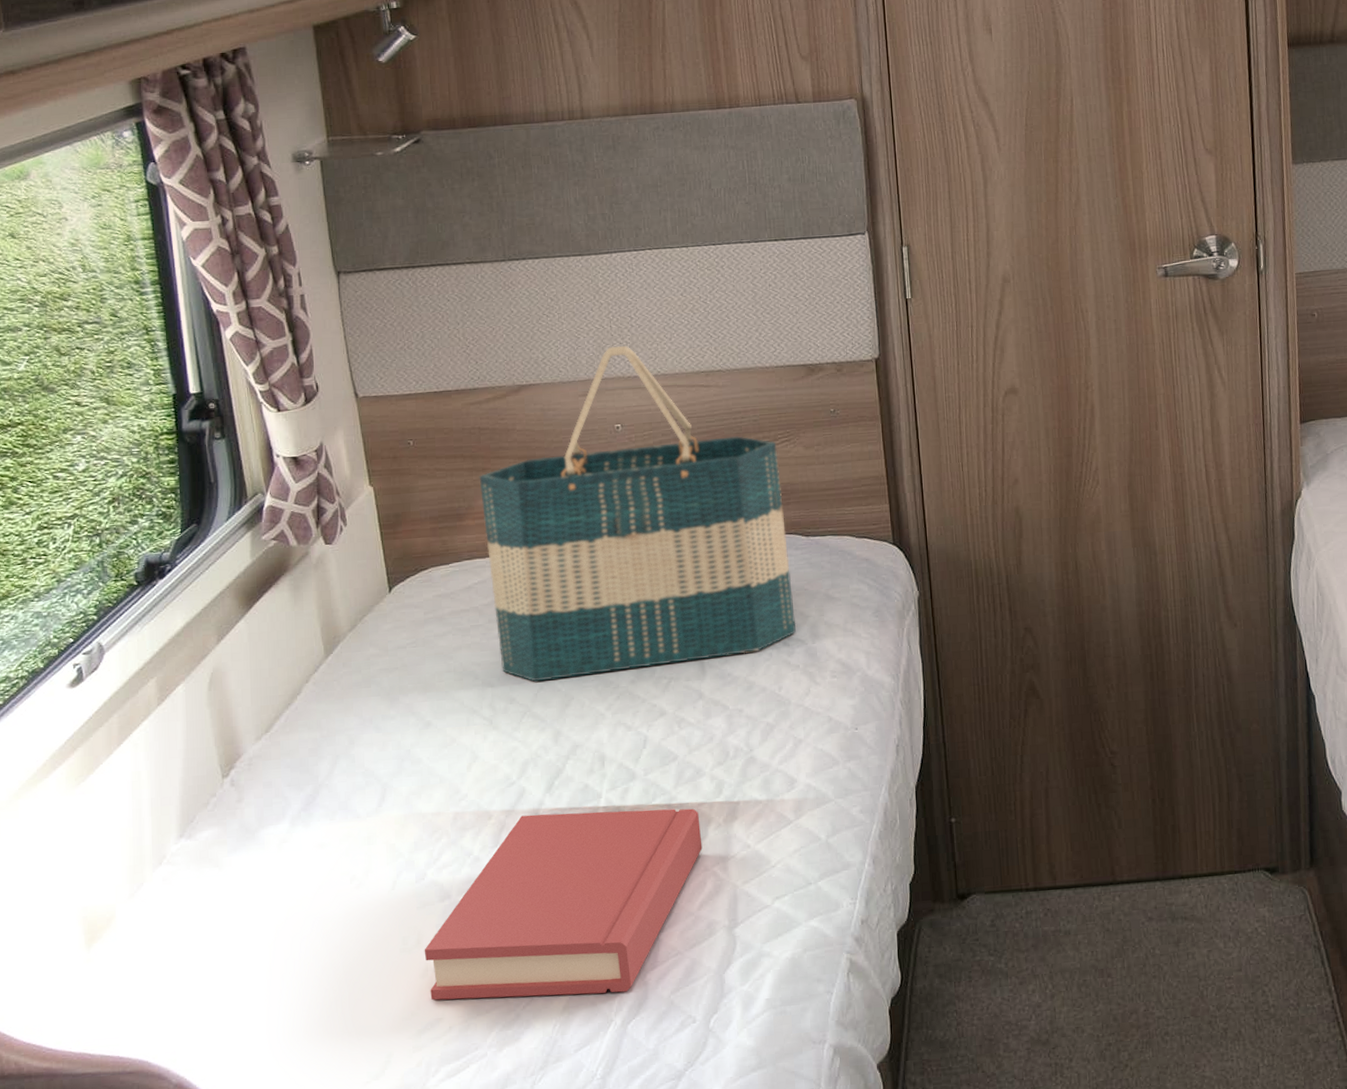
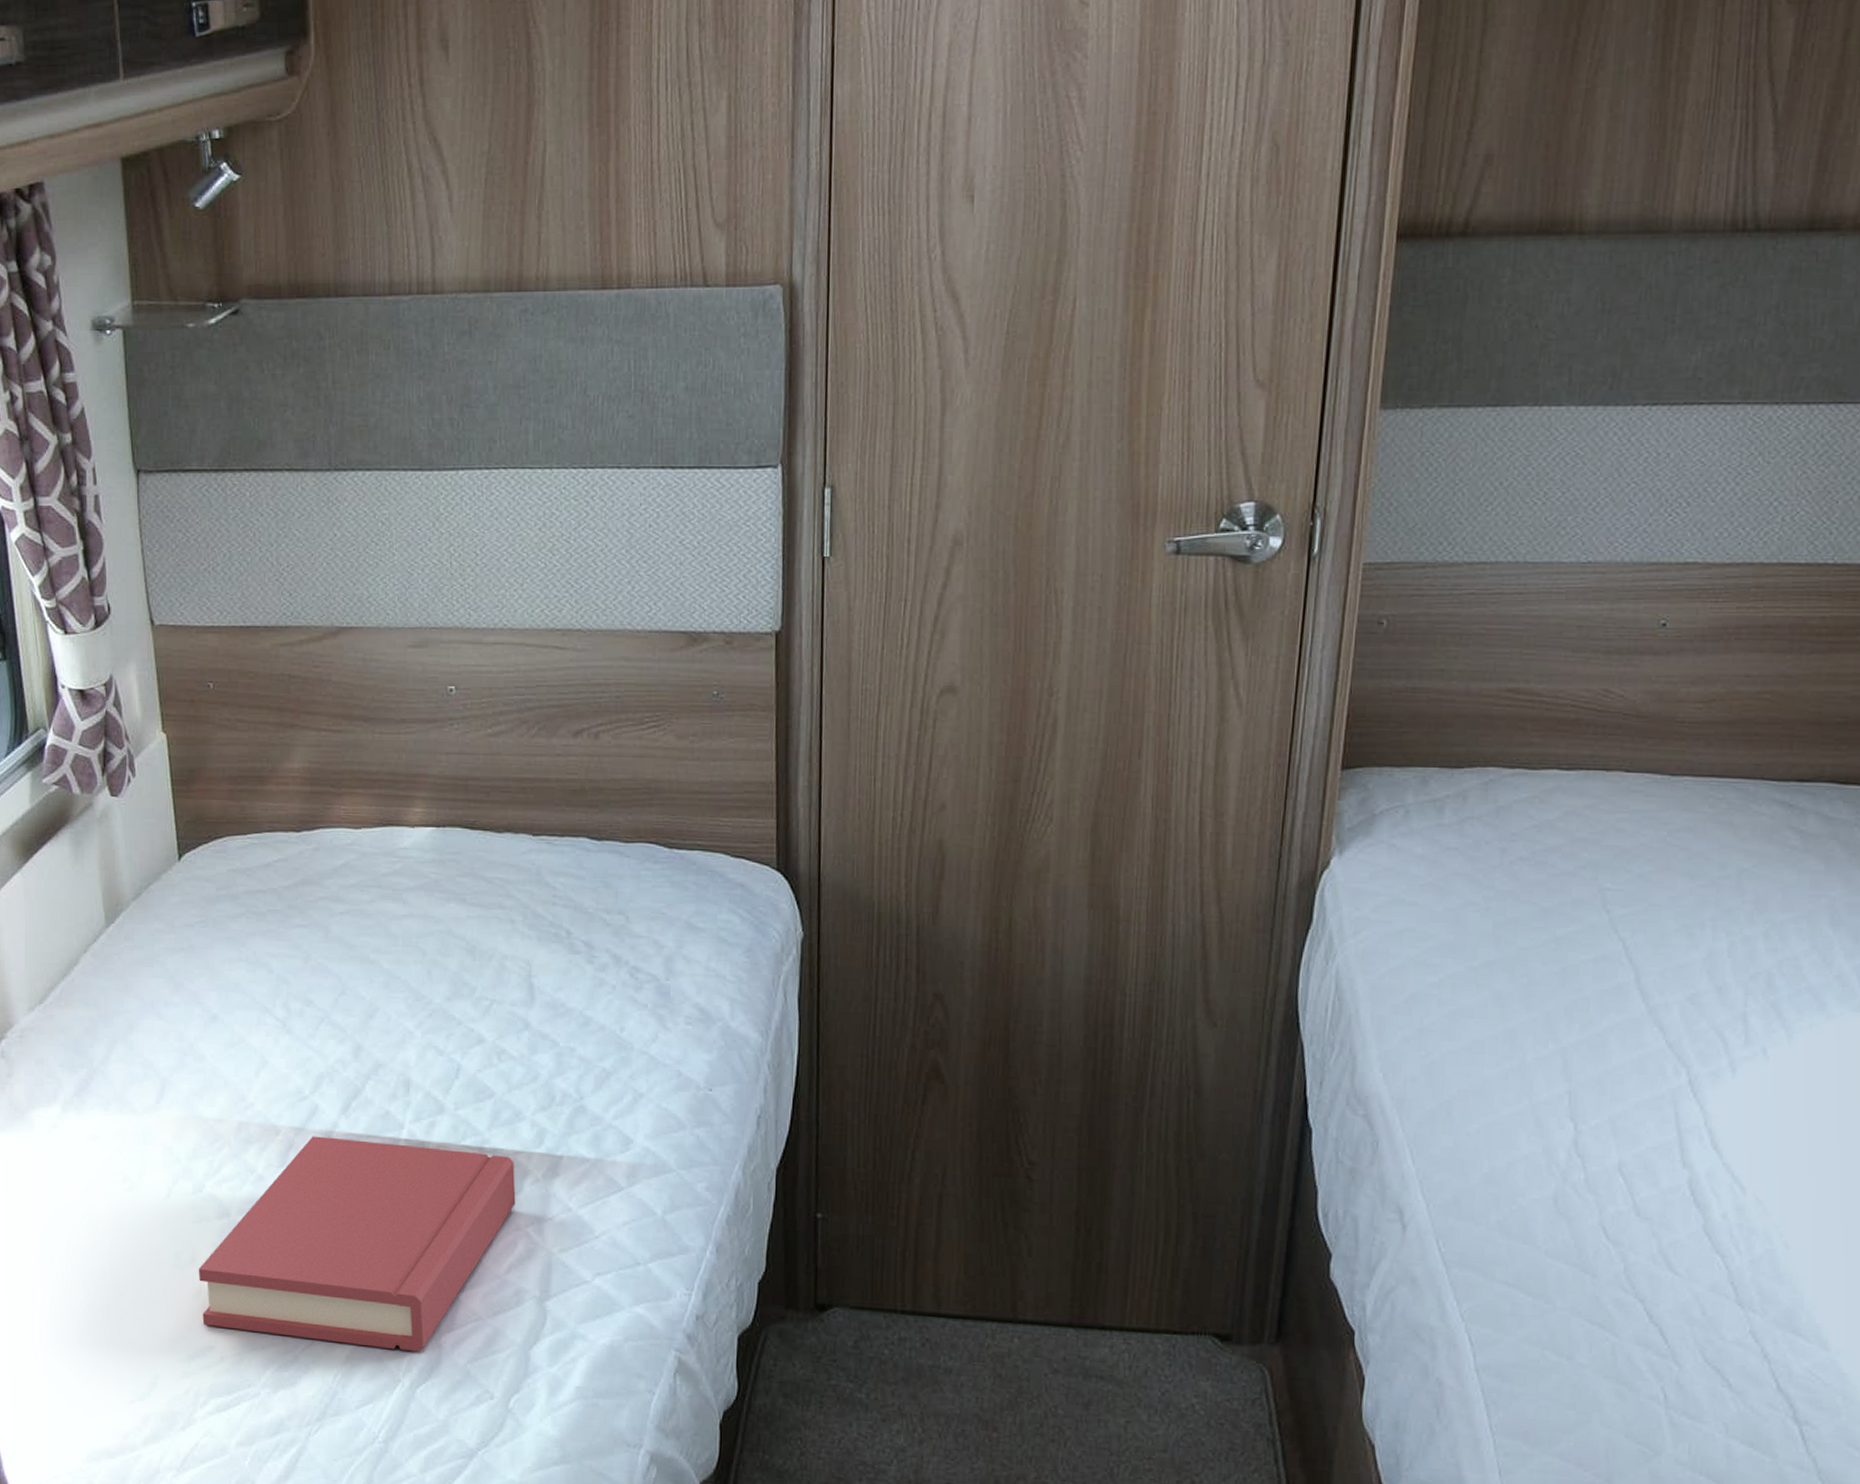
tote bag: present [479,346,796,682] -> none [286,588,648,985]

